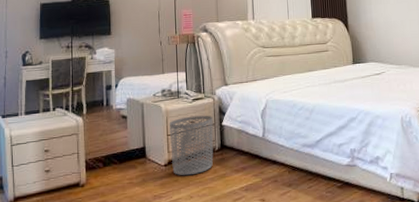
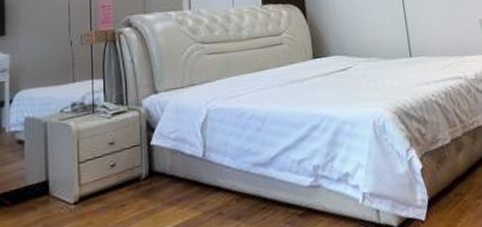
waste bin: present [169,115,214,176] -> none [80,133,140,216]

